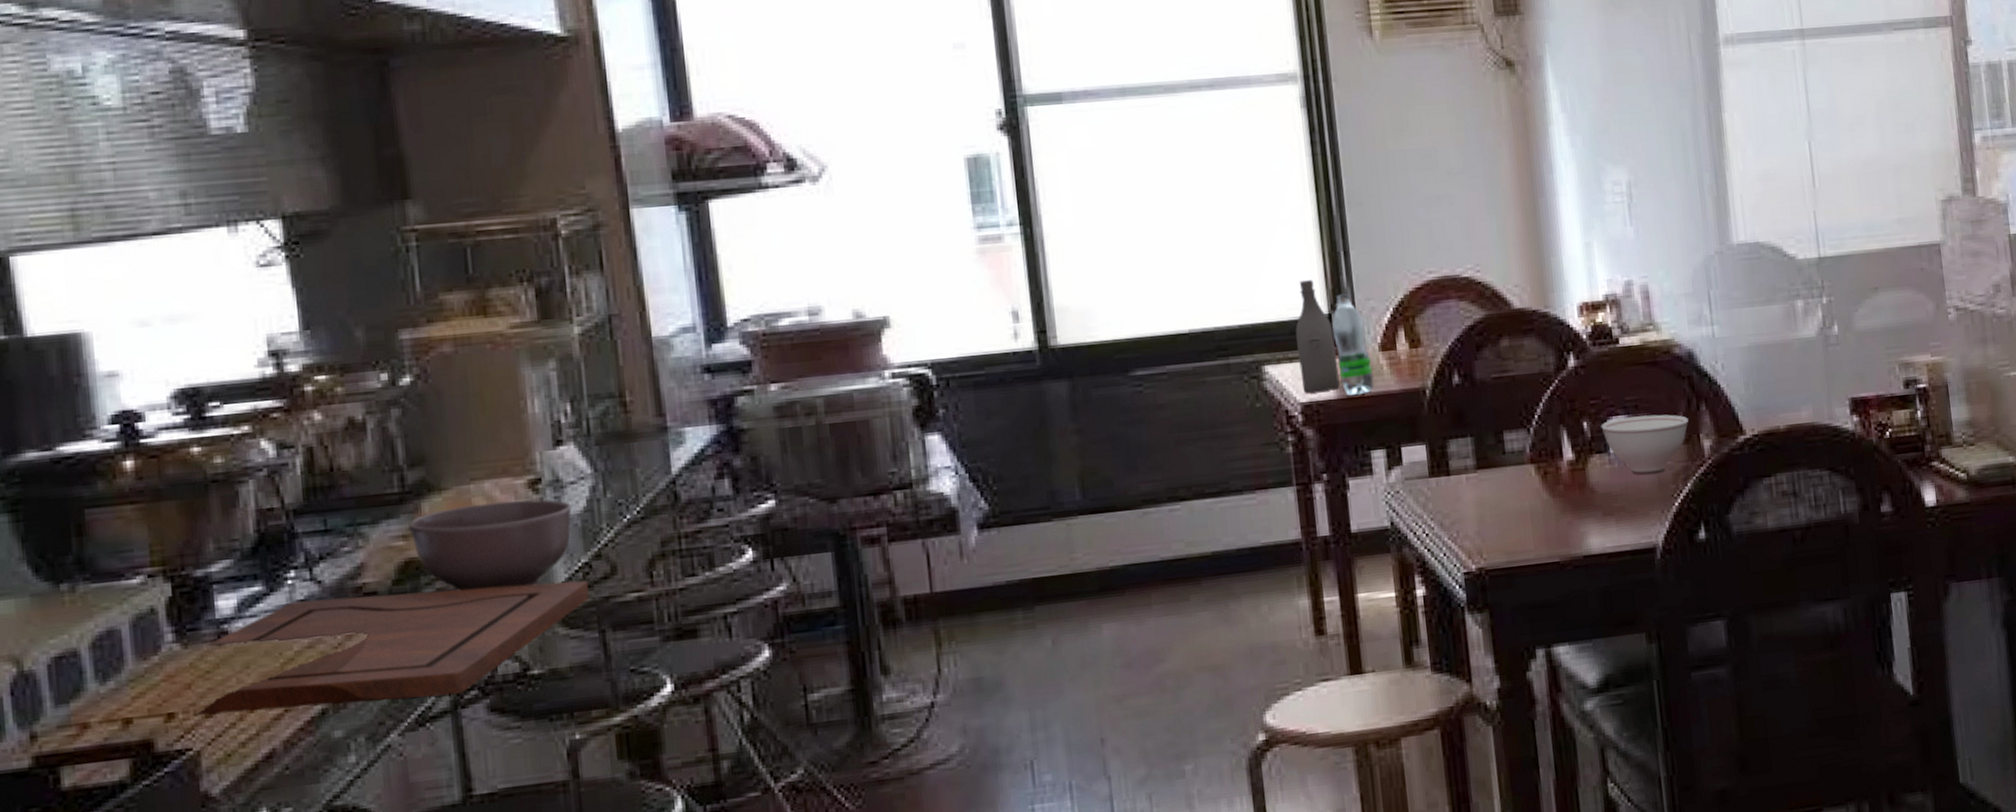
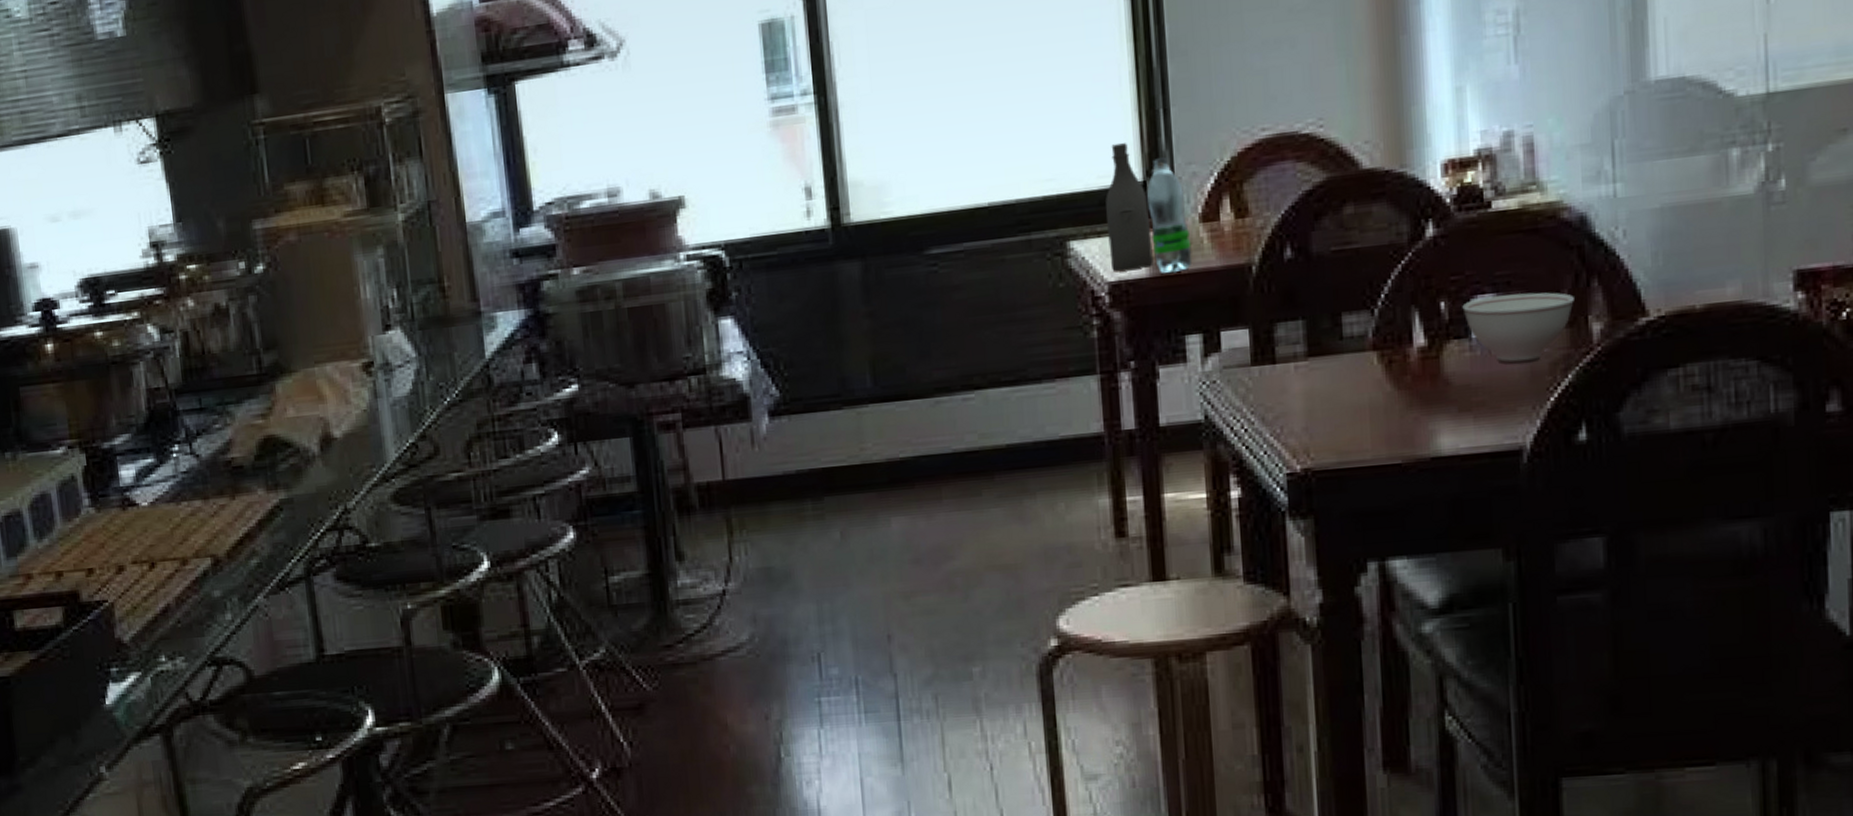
cutting board: present [193,580,590,716] -> none [107,459,417,572]
bowl: present [409,499,572,591] -> none [266,382,400,467]

